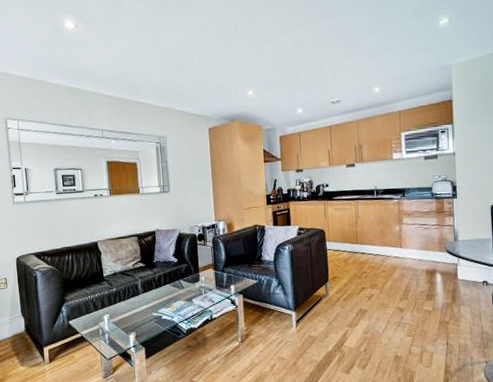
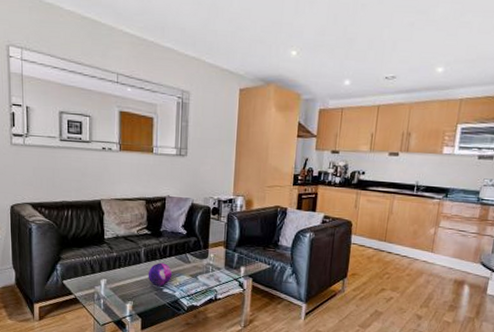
decorative orb: none [146,291,169,315] -> present [148,262,172,287]

